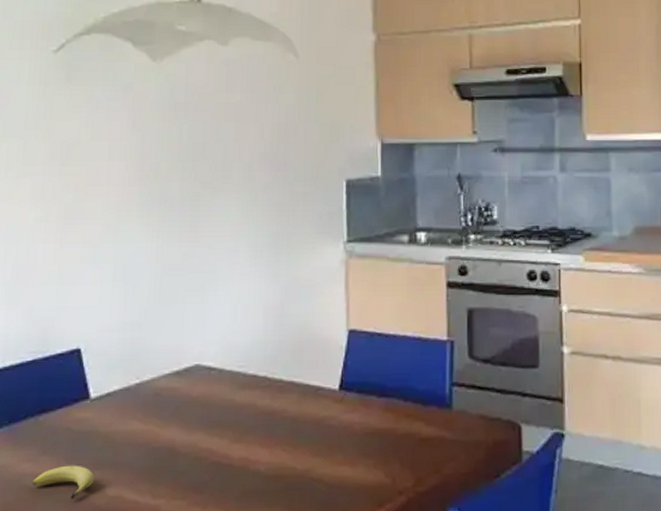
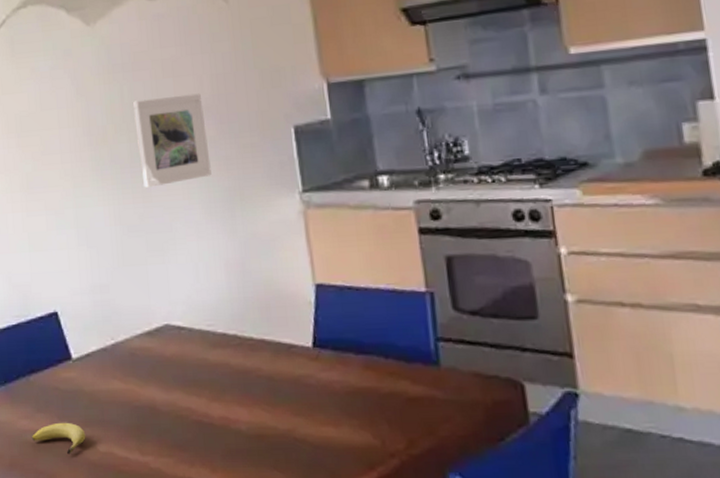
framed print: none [190,140,262,227] -> present [132,93,212,188]

